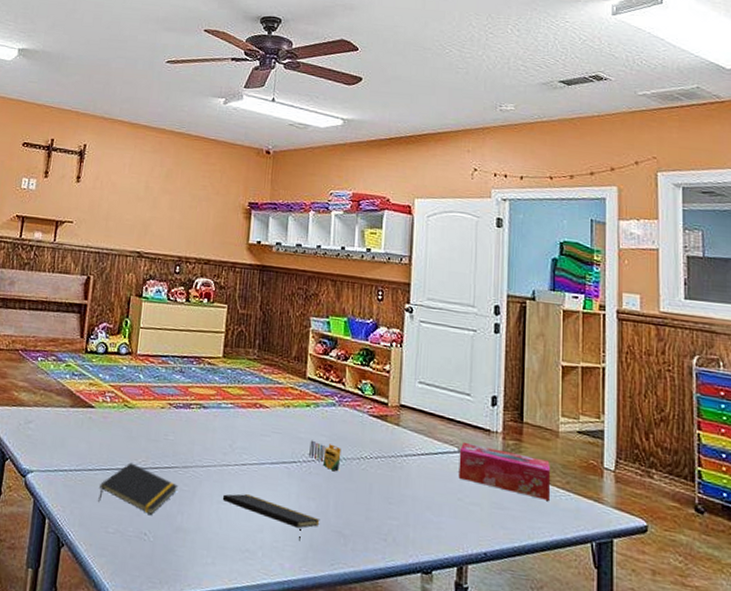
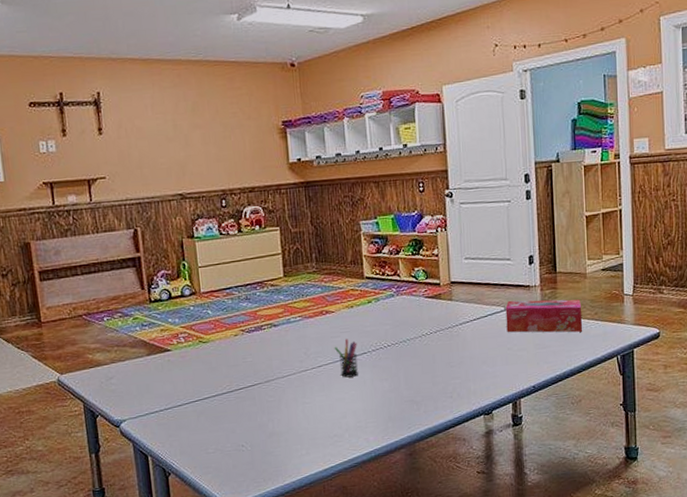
notepad: present [98,462,179,515] -> none [192,390,265,430]
notepad: present [222,494,320,541] -> none [306,390,394,416]
pen holder: none [262,440,288,487] -> present [334,338,358,378]
crayon: present [309,440,341,472] -> none [376,330,405,353]

